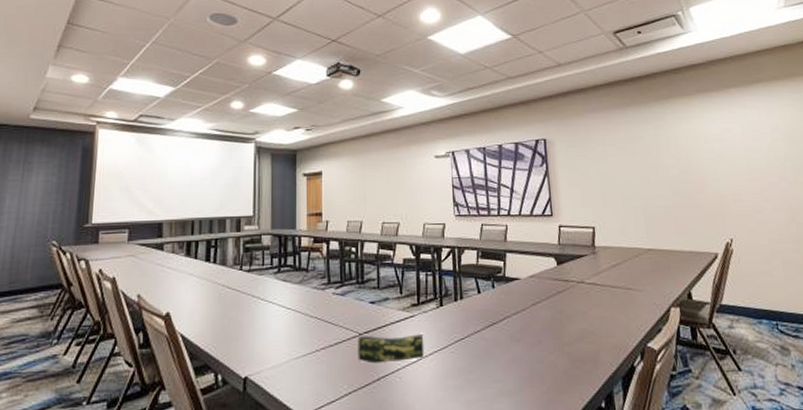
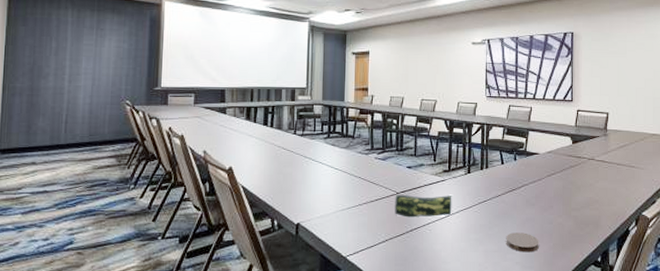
coaster: none [490,375,530,401] -> present [506,232,539,253]

